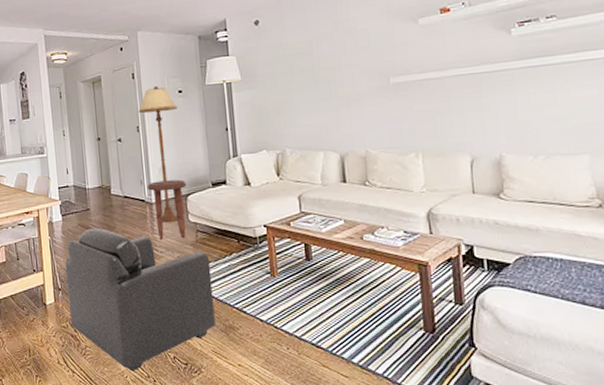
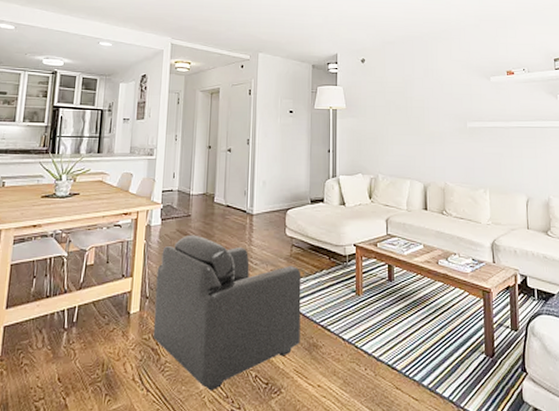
floor lamp: present [138,86,178,222] -> none [251,104,287,235]
side table: present [146,179,187,240] -> none [249,193,288,252]

